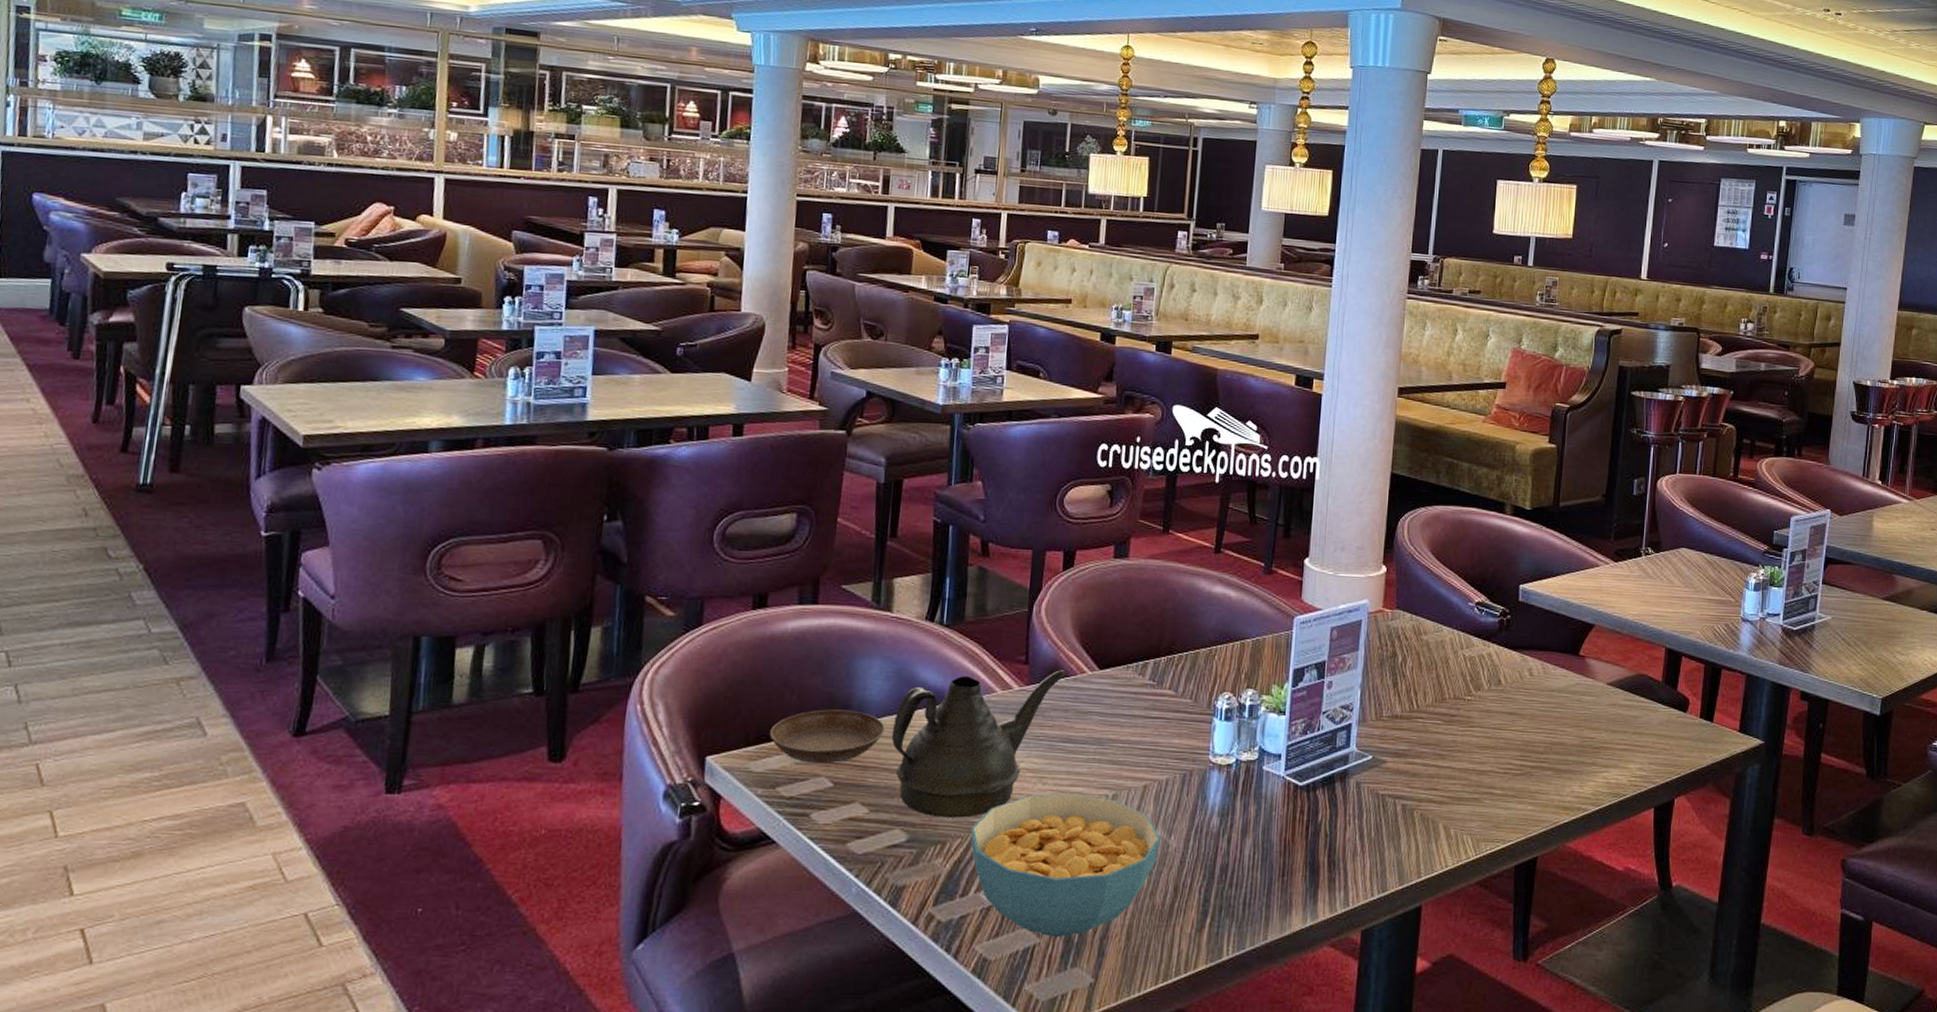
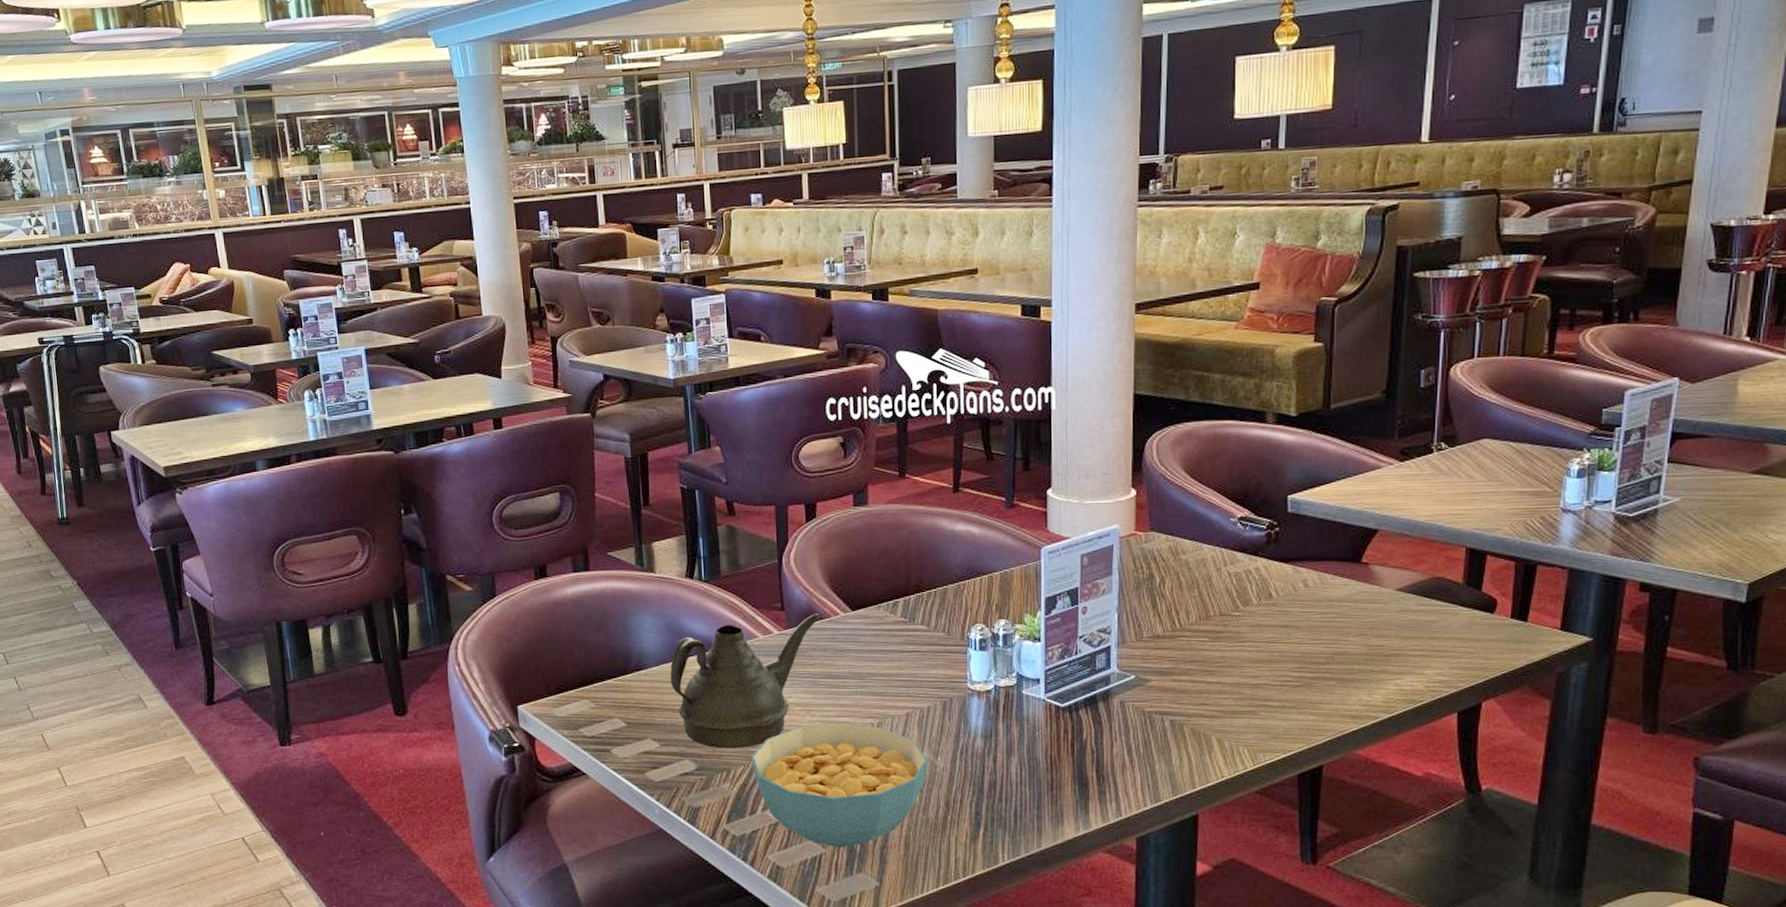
saucer: present [770,709,885,764] -> none [567,660,663,708]

